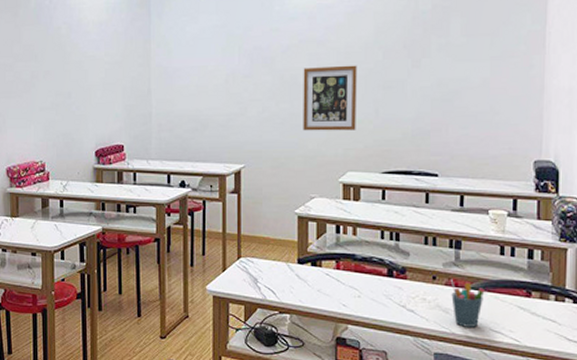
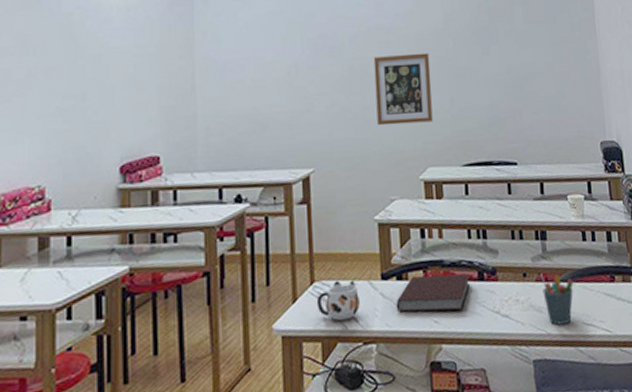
mug: none [242,259,278,292] -> present [316,280,360,321]
notebook: none [309,265,380,299] -> present [395,274,471,313]

